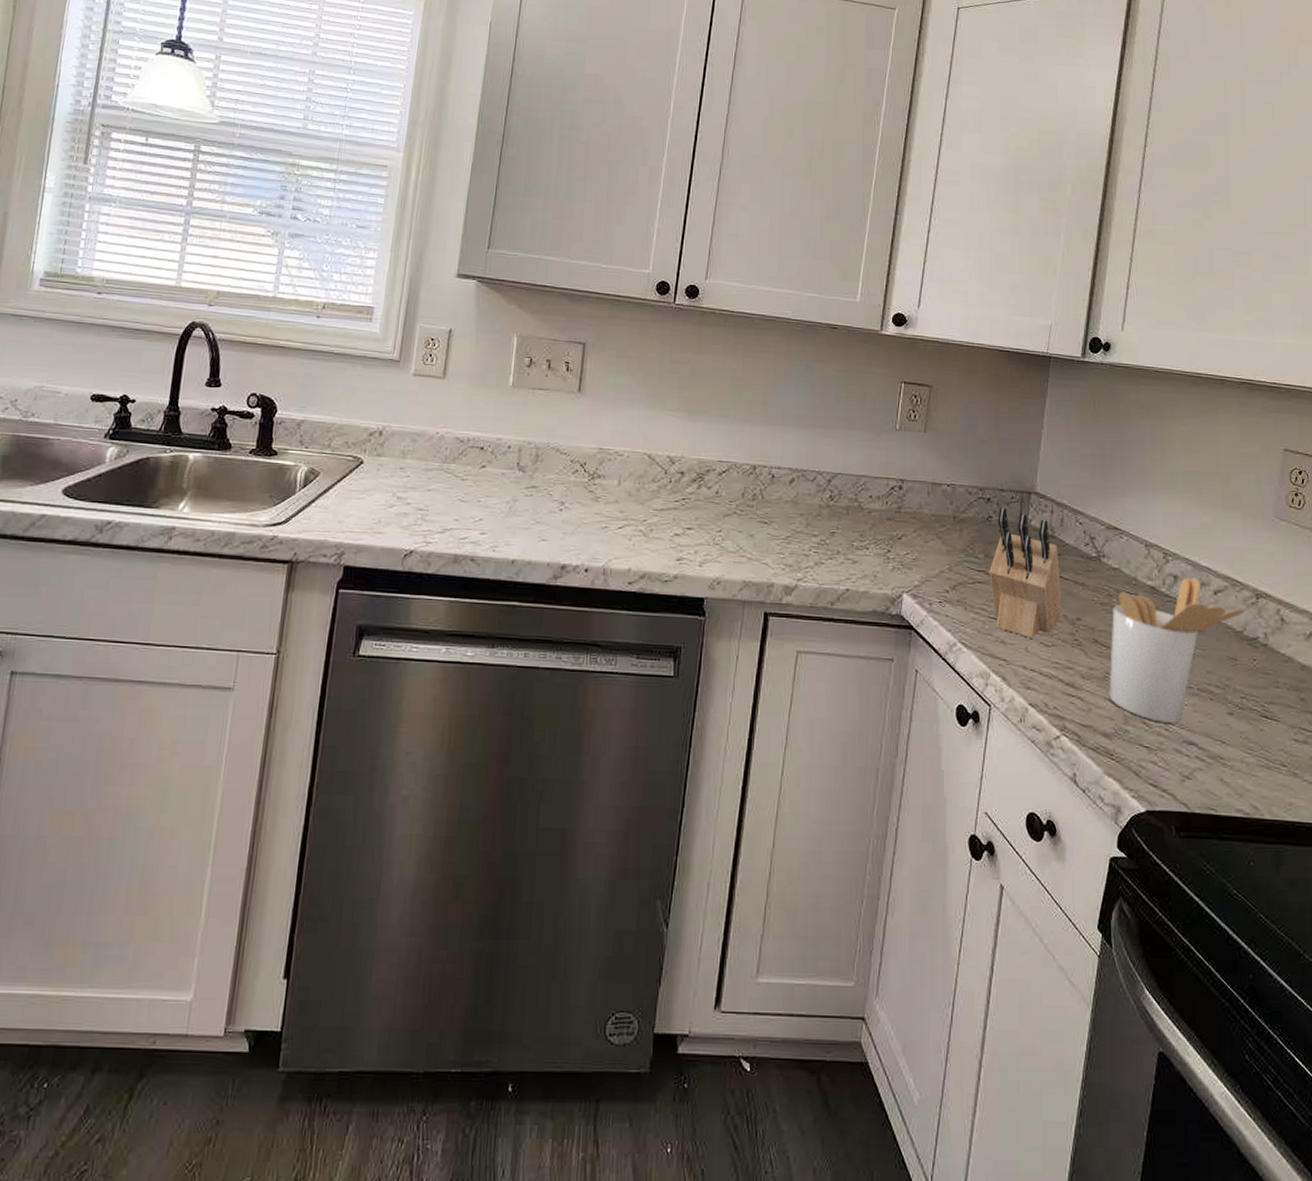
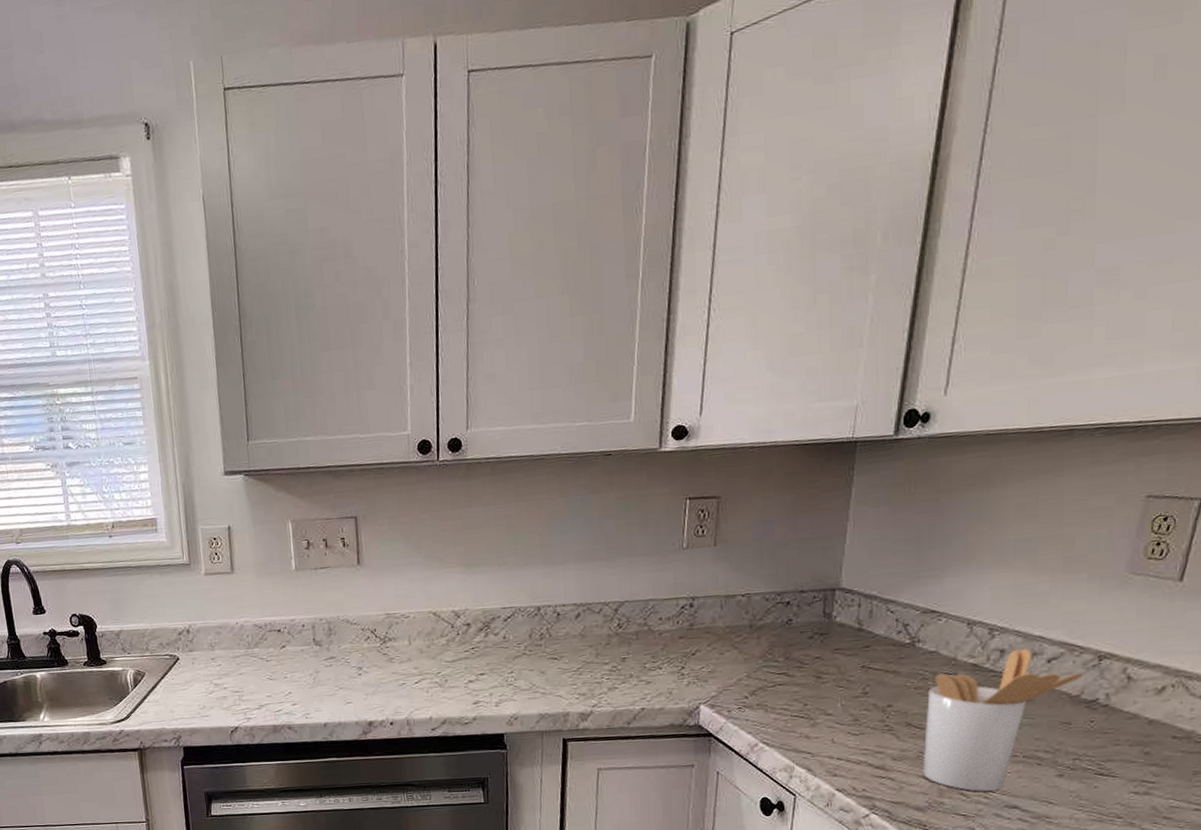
knife block: present [989,507,1062,638] -> none [791,608,872,730]

